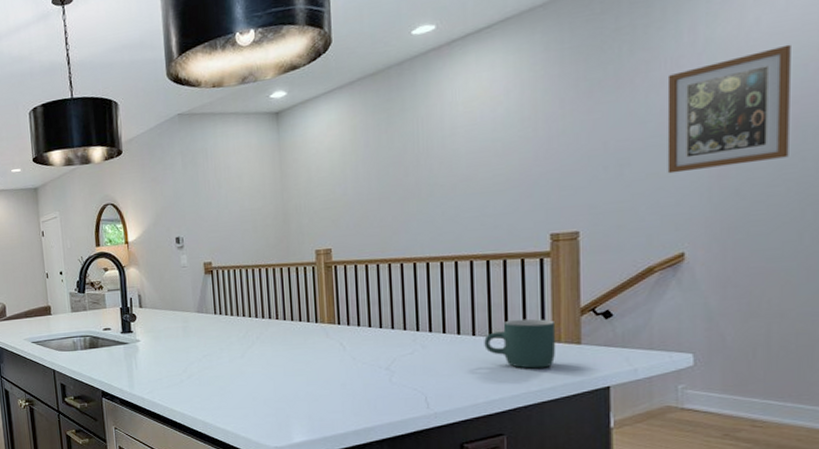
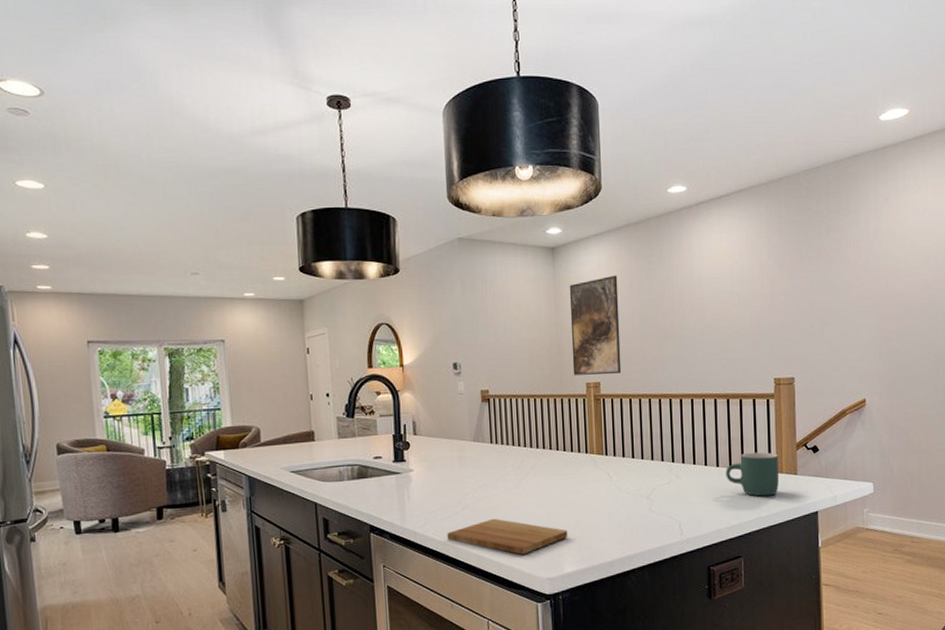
cutting board: none [173,387,297,423] -> present [447,518,568,555]
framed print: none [295,133,356,243] -> present [569,275,622,375]
wall art: present [667,44,791,174] -> none [851,240,928,334]

